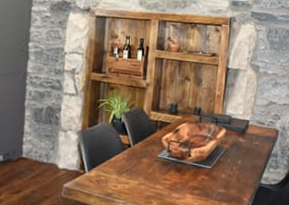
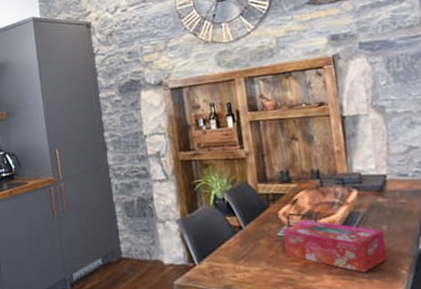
tissue box: none [161,147,239,196] -> present [283,219,388,273]

